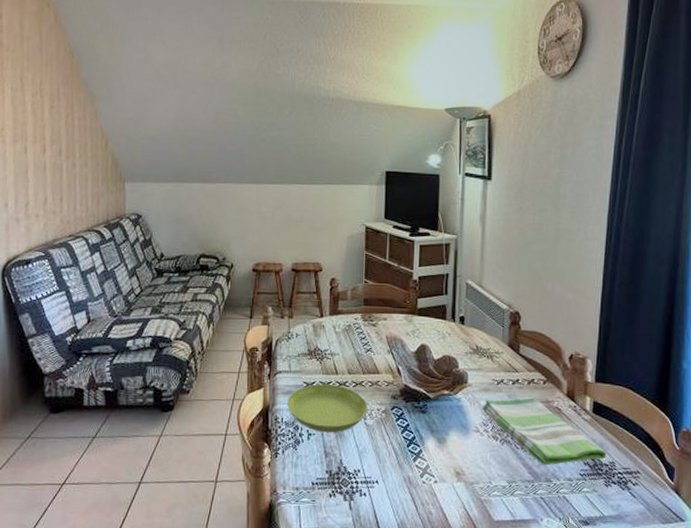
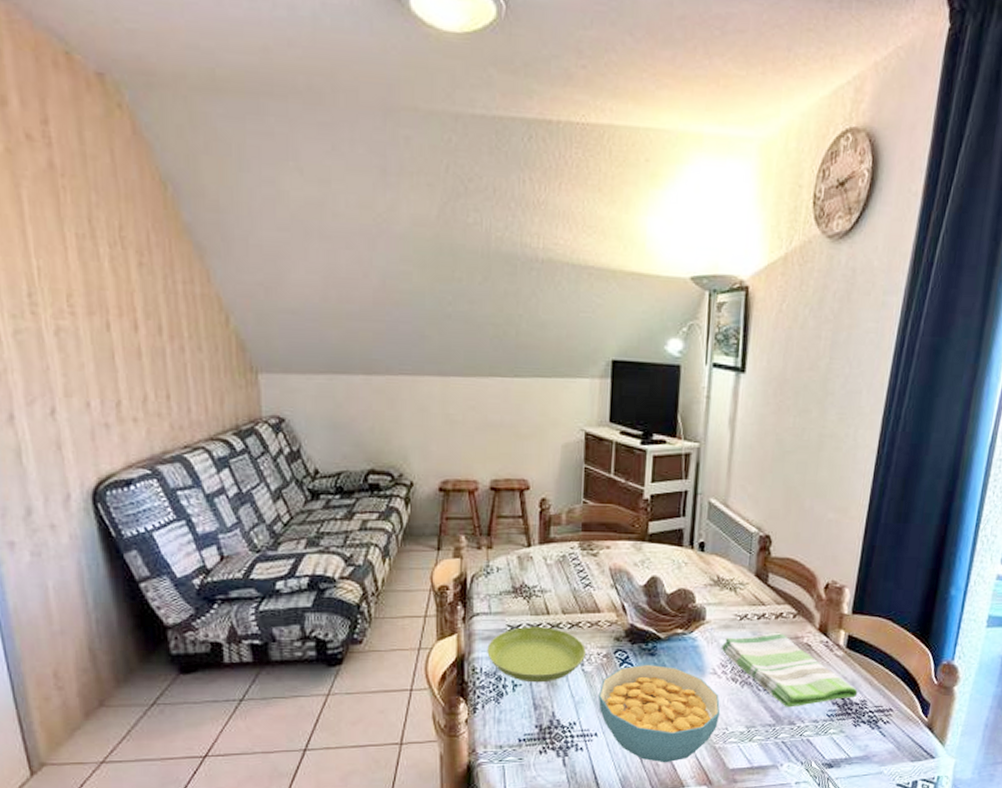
cereal bowl: none [379,420,484,512] -> present [598,664,721,763]

